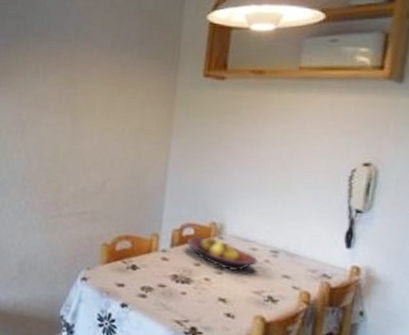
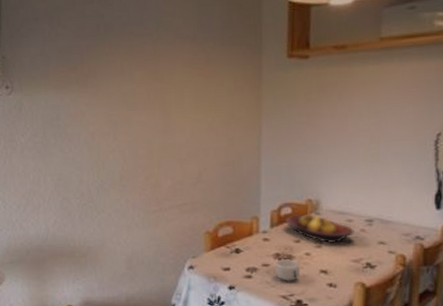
mug: none [170,281,198,306] -> present [274,259,301,281]

